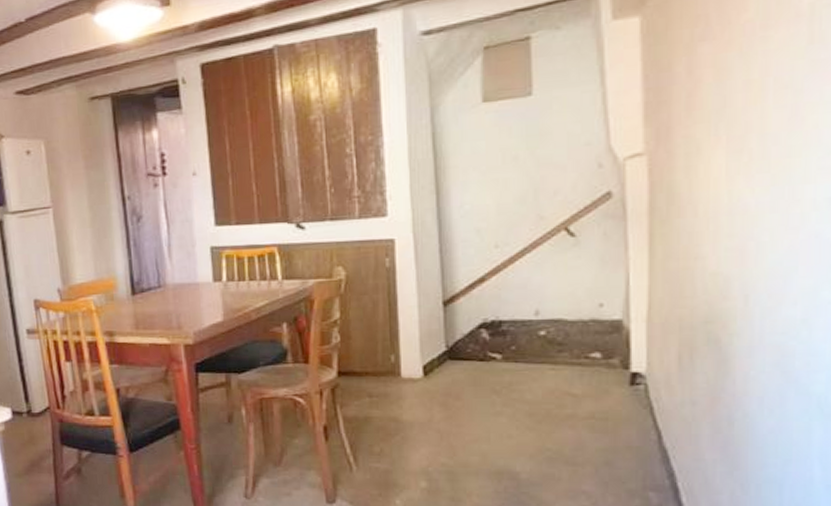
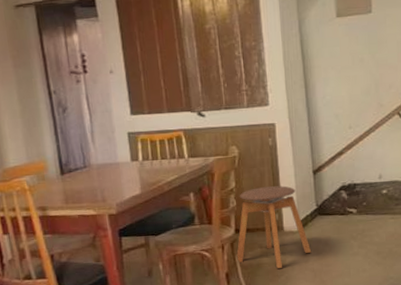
stool: none [337,319,438,425] -> present [236,185,312,268]

